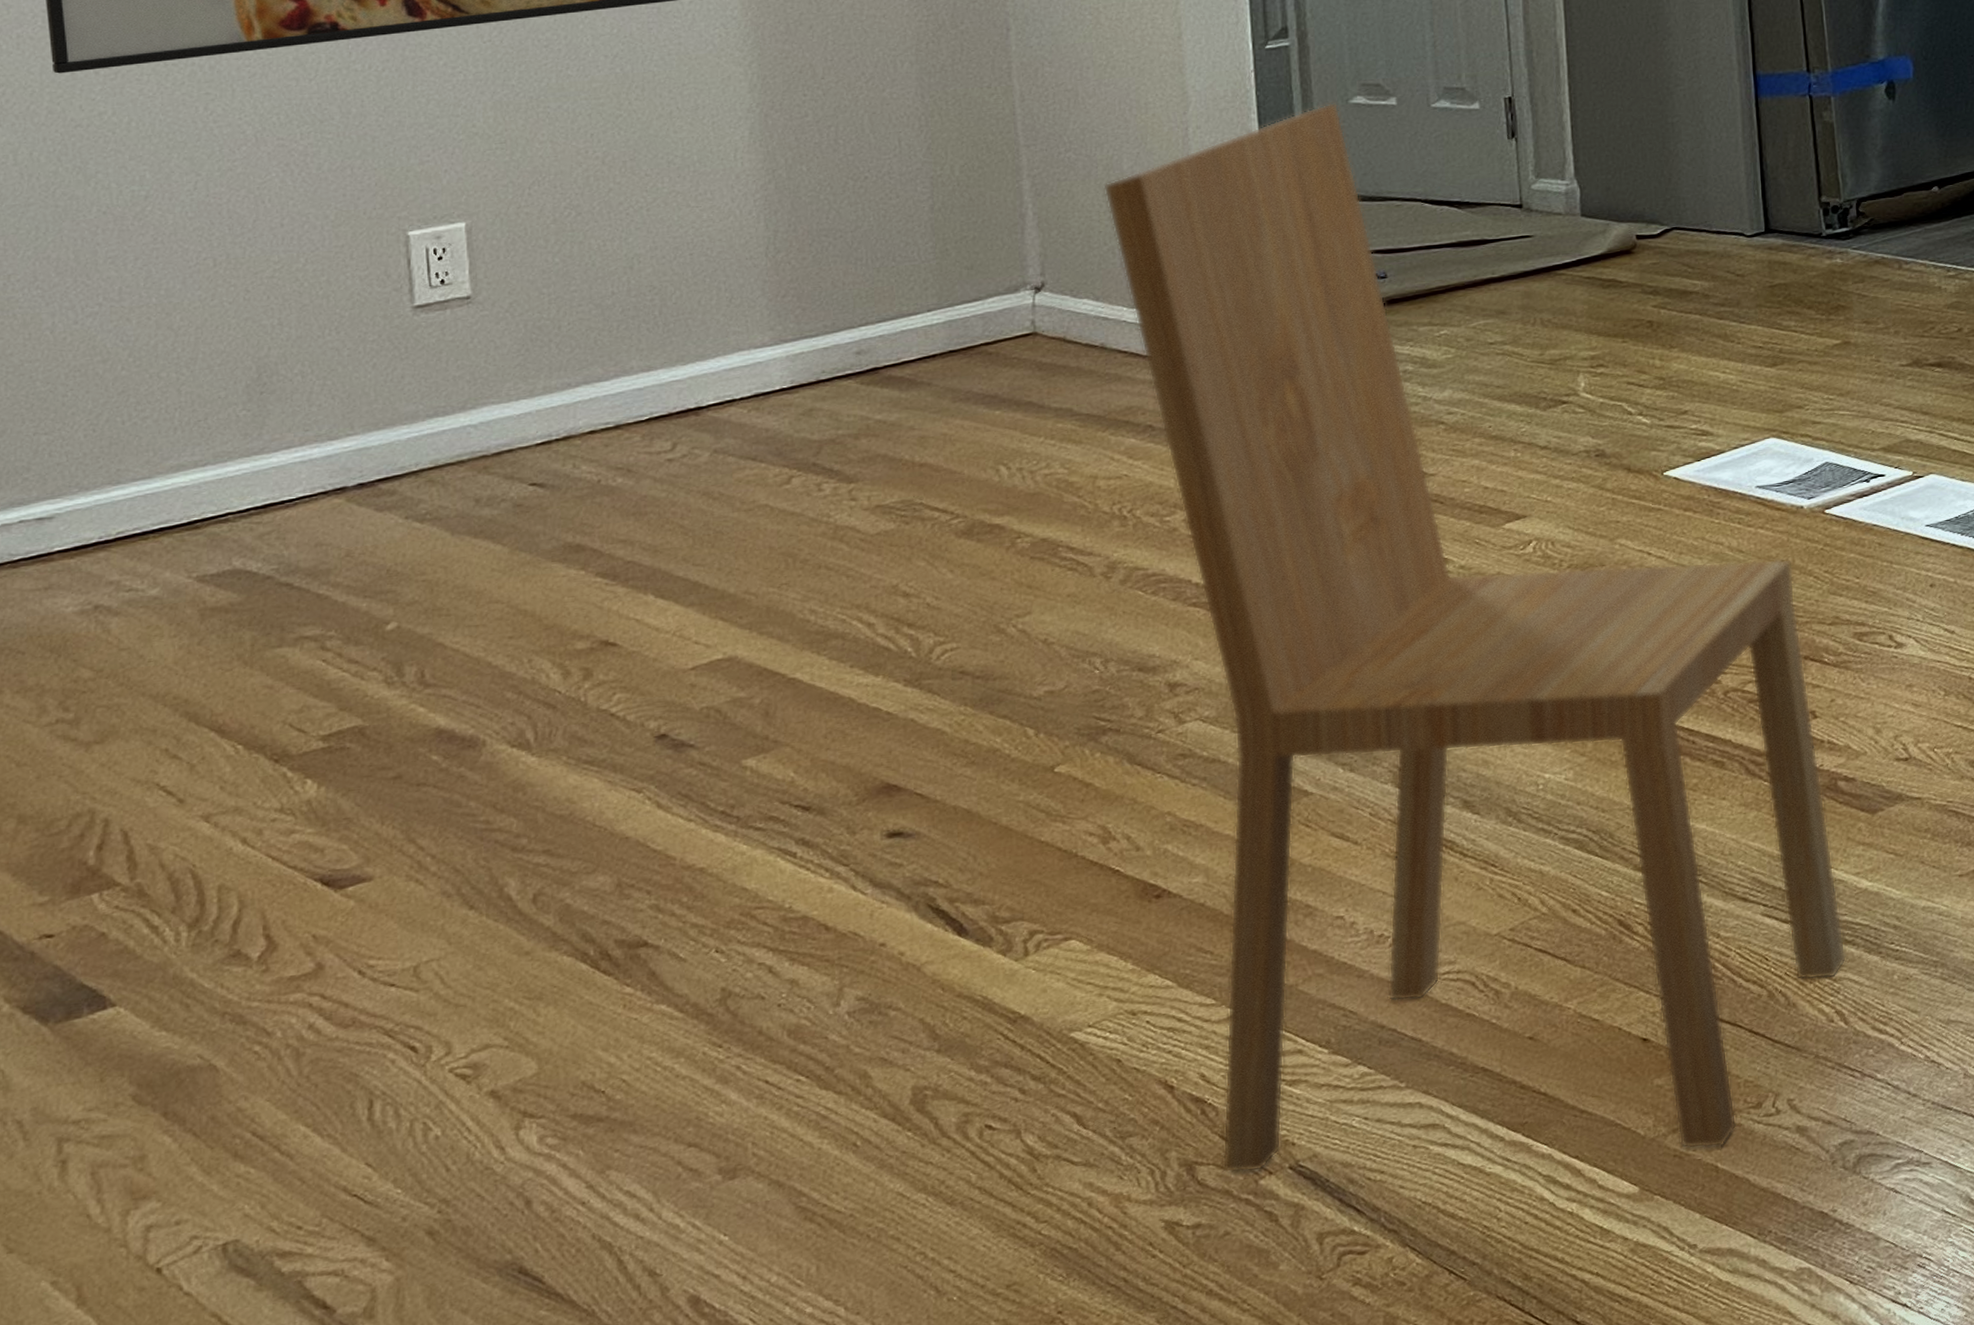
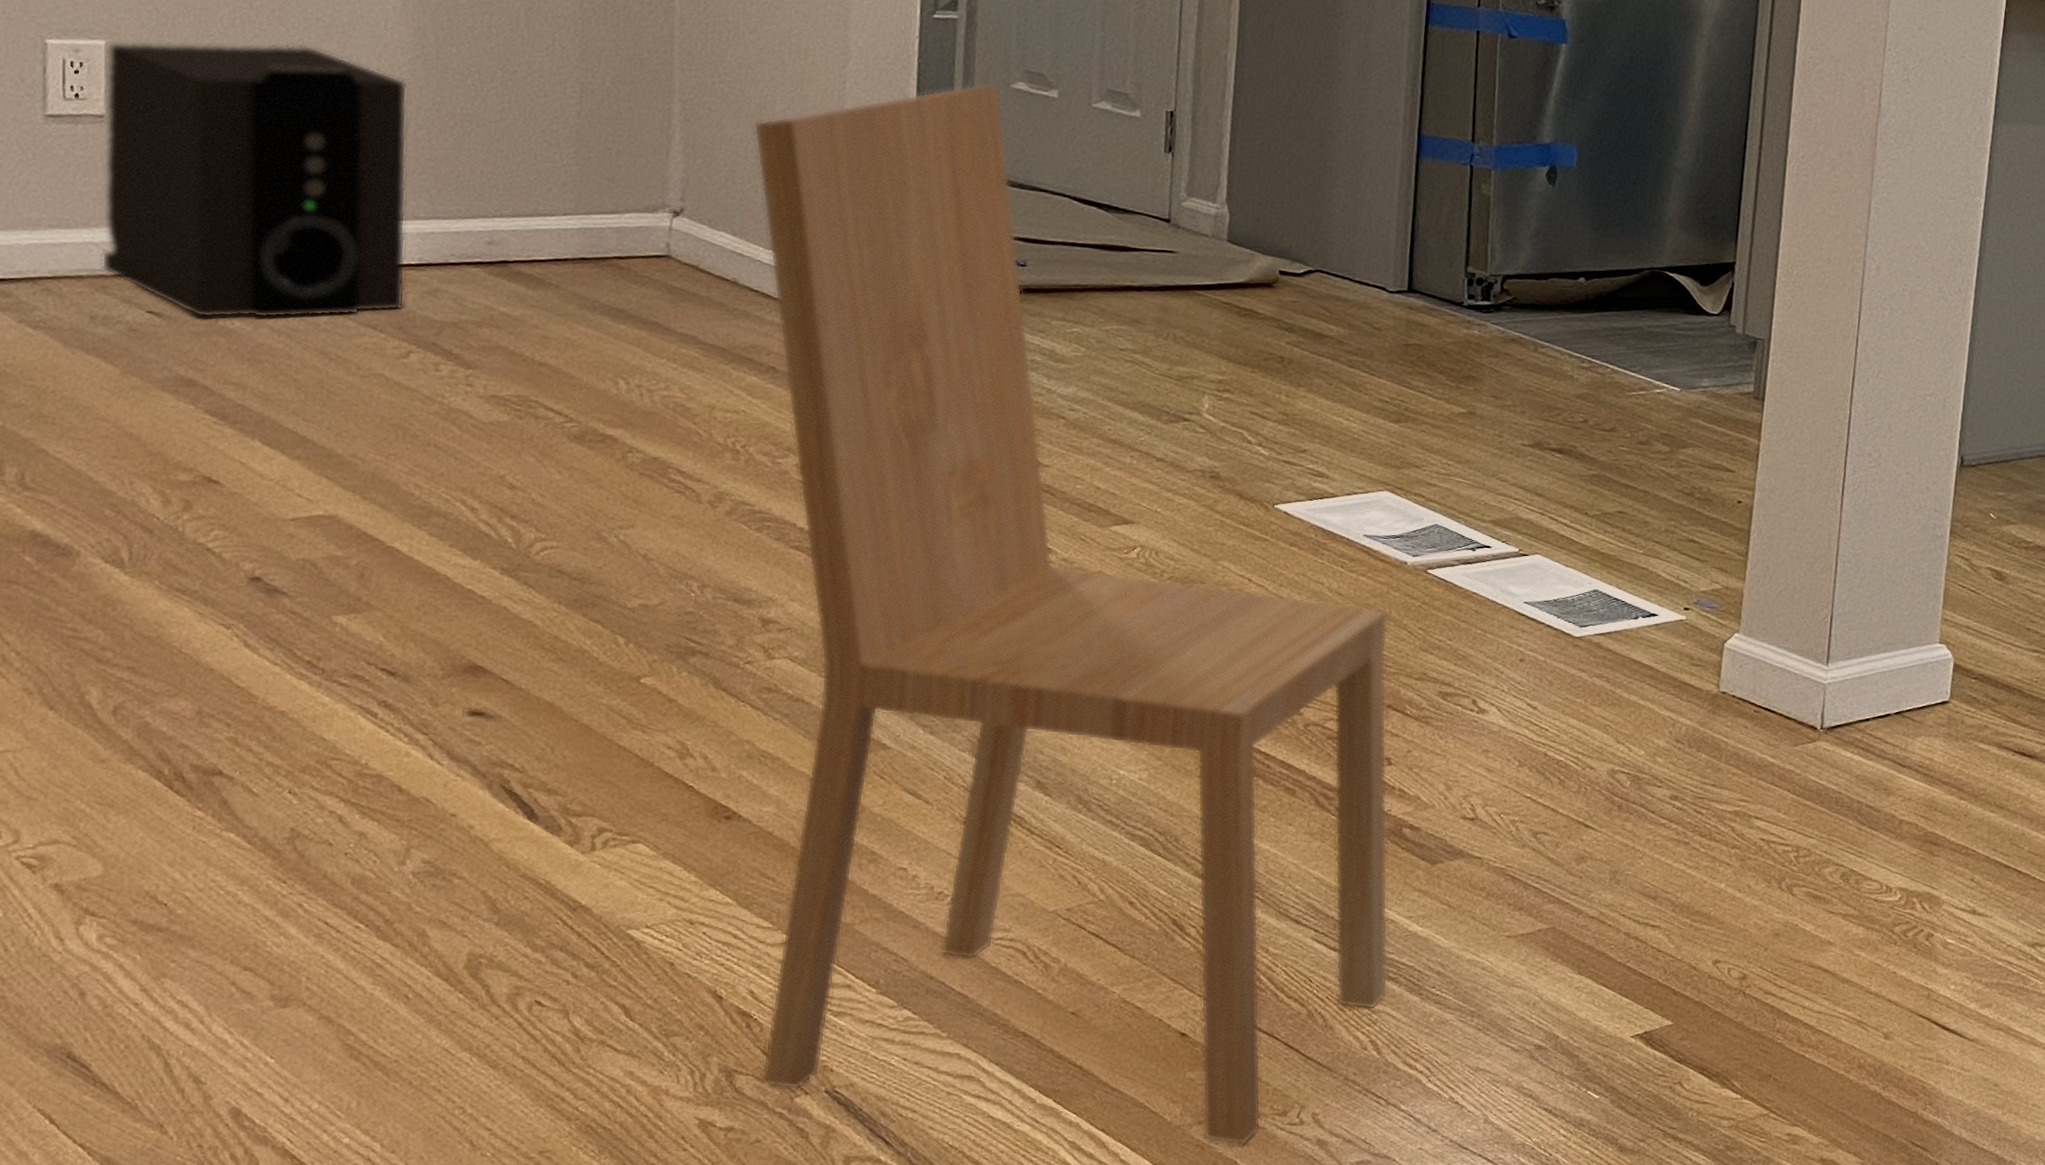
speaker: none [468,190,781,481] -> present [101,42,408,319]

